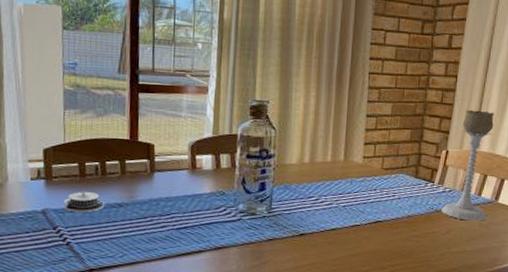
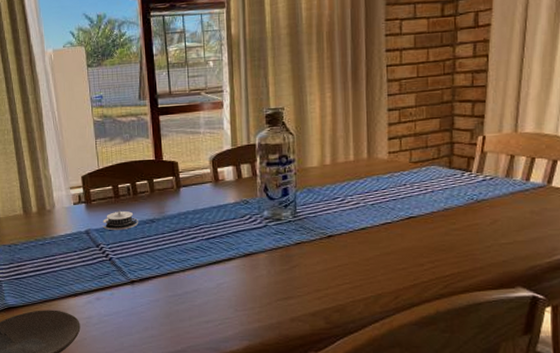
candle holder: present [440,109,494,221] -> none [482,88,540,209]

